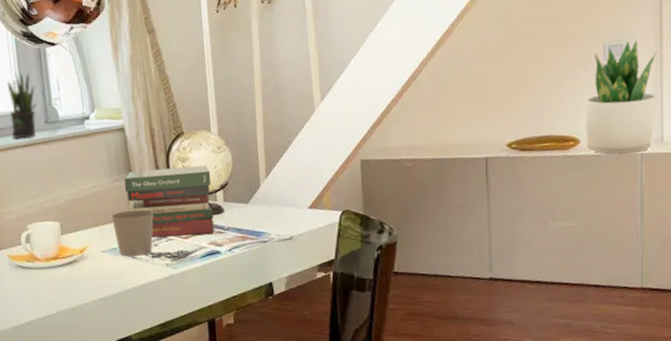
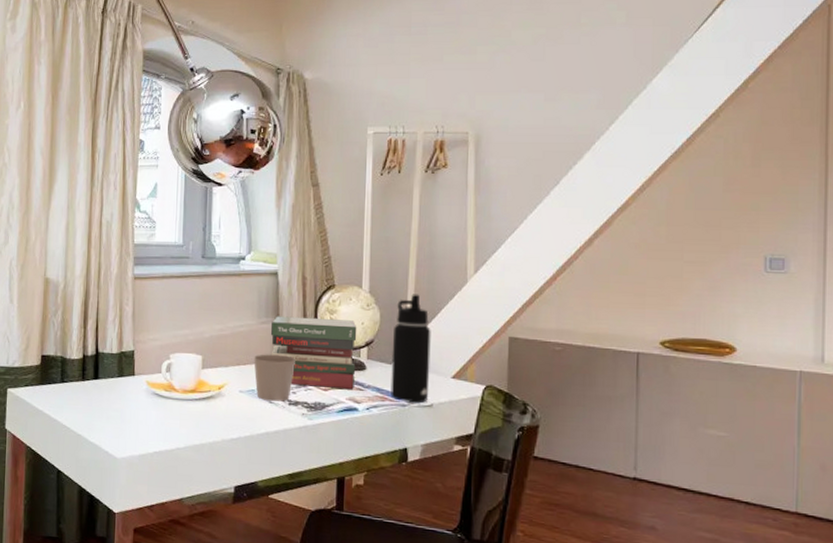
potted plant: present [7,73,36,140] -> none [168,207,197,271]
water bottle: none [246,130,288,239] -> present [390,294,431,403]
planter: present [585,40,657,155] -> none [742,256,820,370]

